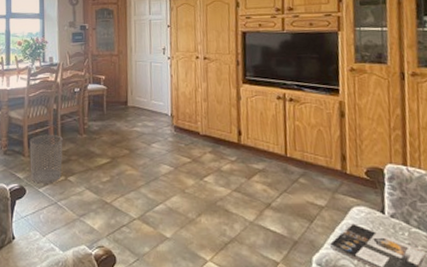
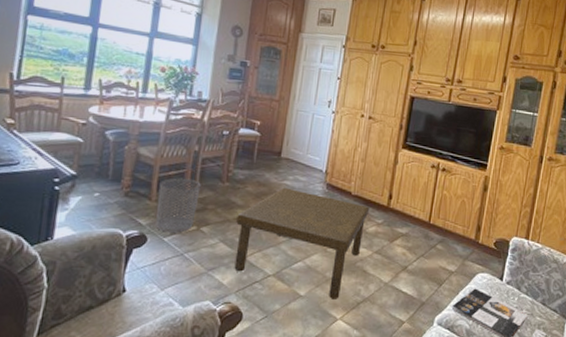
coffee table: none [97,134,221,240] -> present [234,187,370,299]

